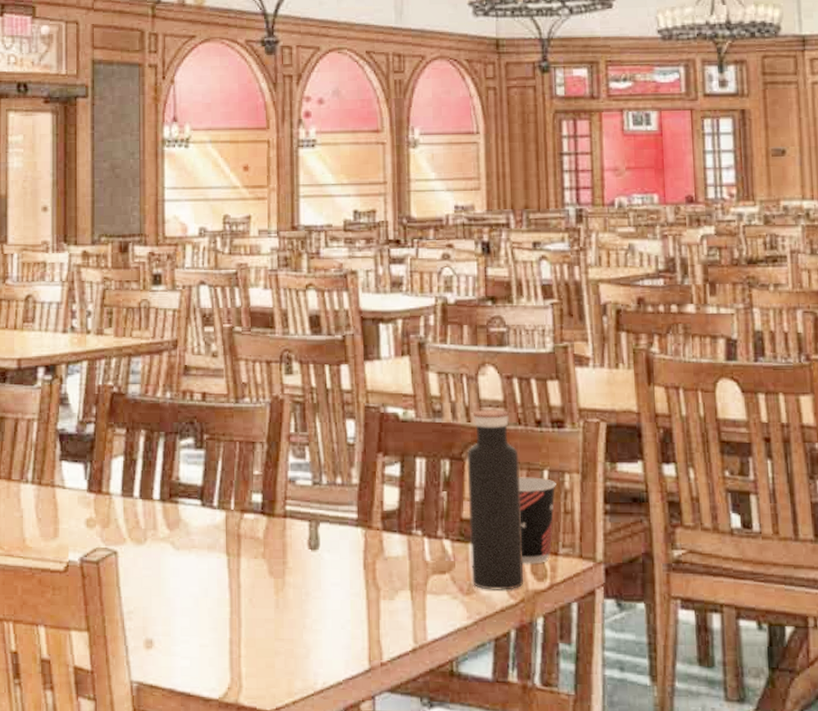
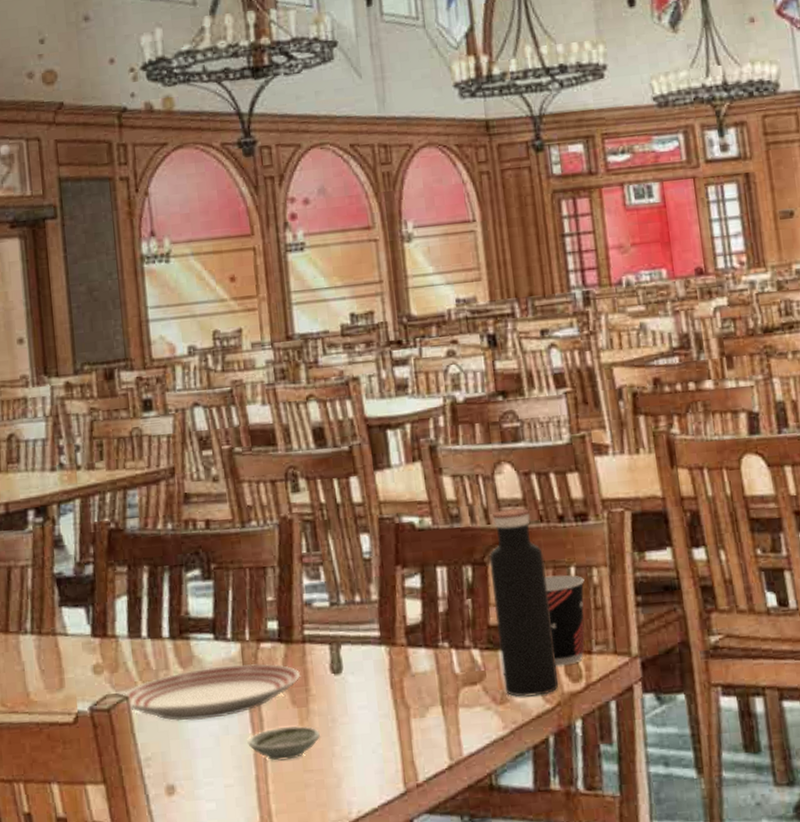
dinner plate: none [112,531,280,580] -> present [123,663,301,722]
saucer: none [224,595,294,627] -> present [247,726,321,761]

